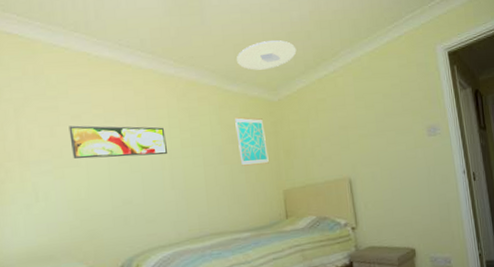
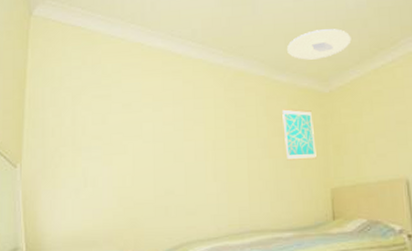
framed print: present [69,125,167,159] -> none [119,113,211,147]

